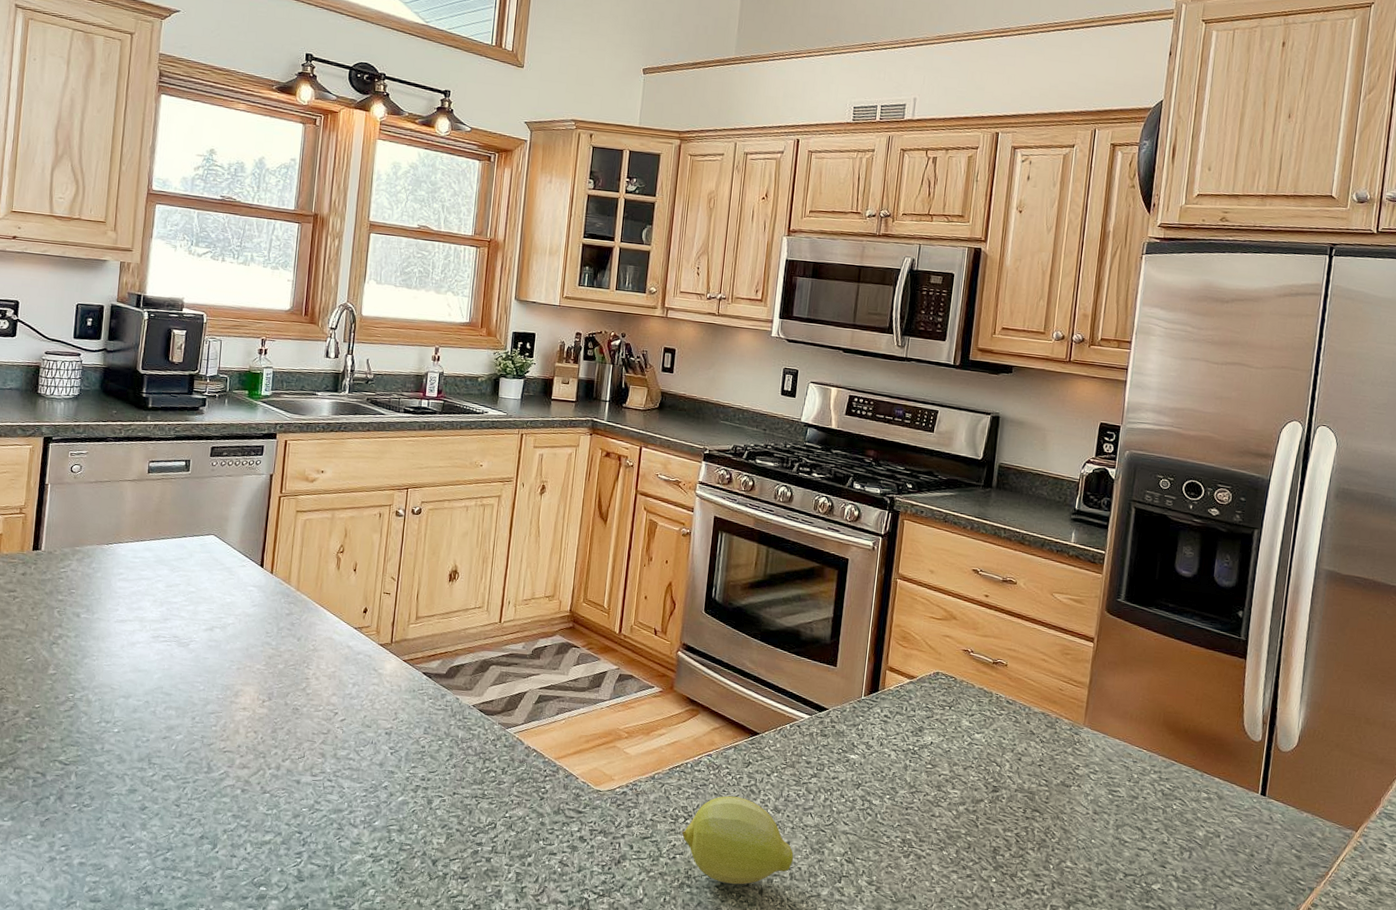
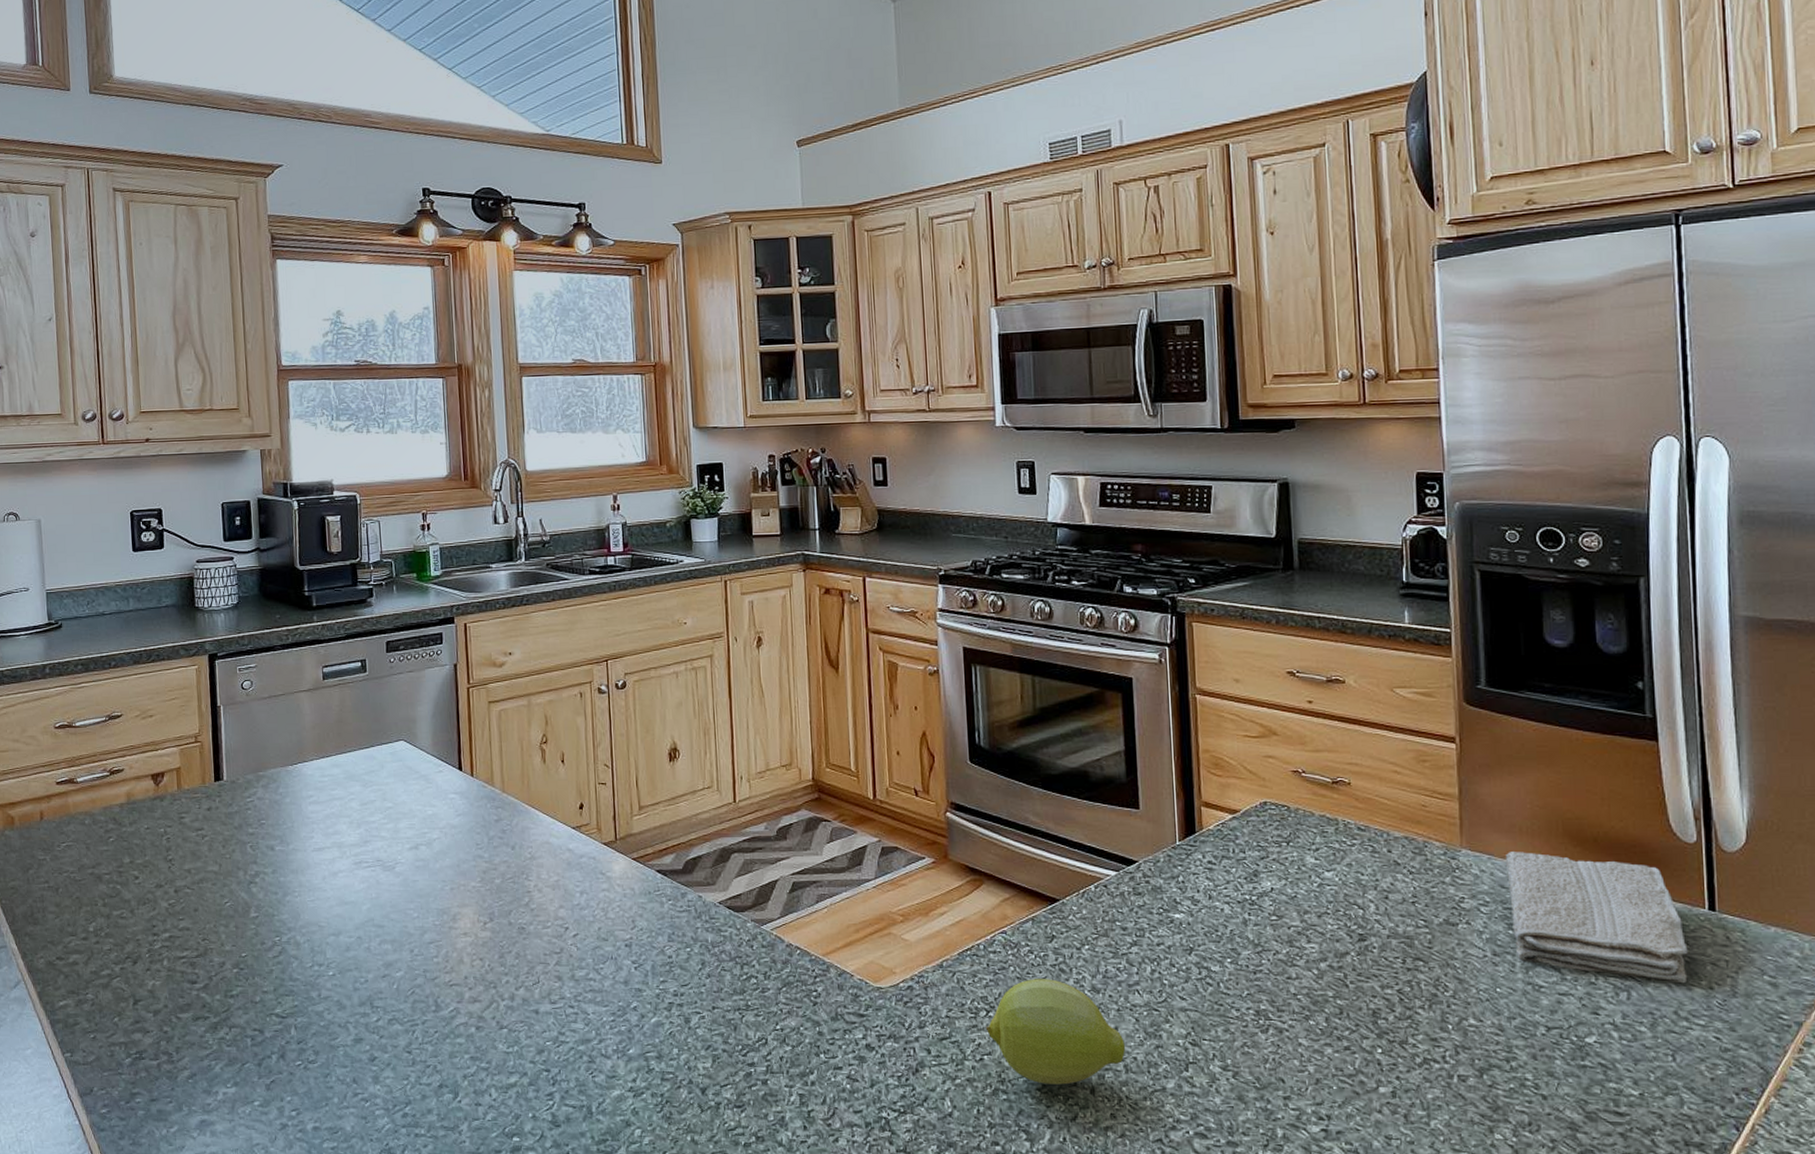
washcloth: none [1112,733,1240,850] -> present [1505,852,1688,984]

